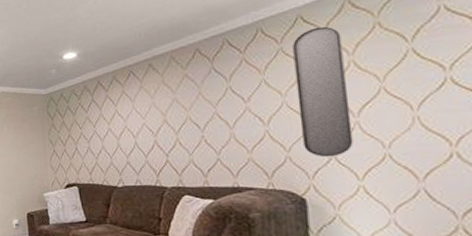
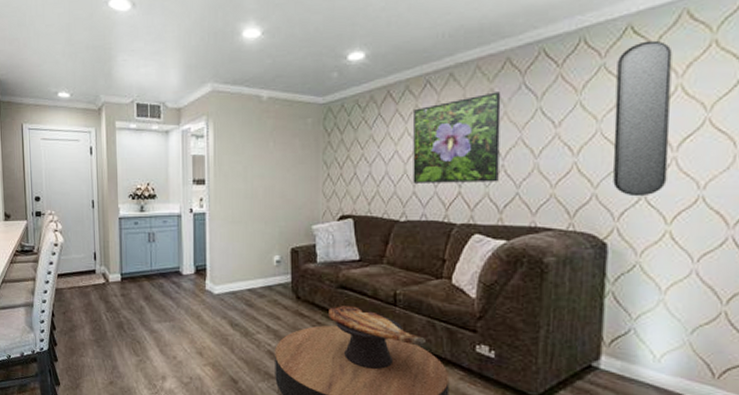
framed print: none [121,76,201,155] -> present [413,92,501,183]

